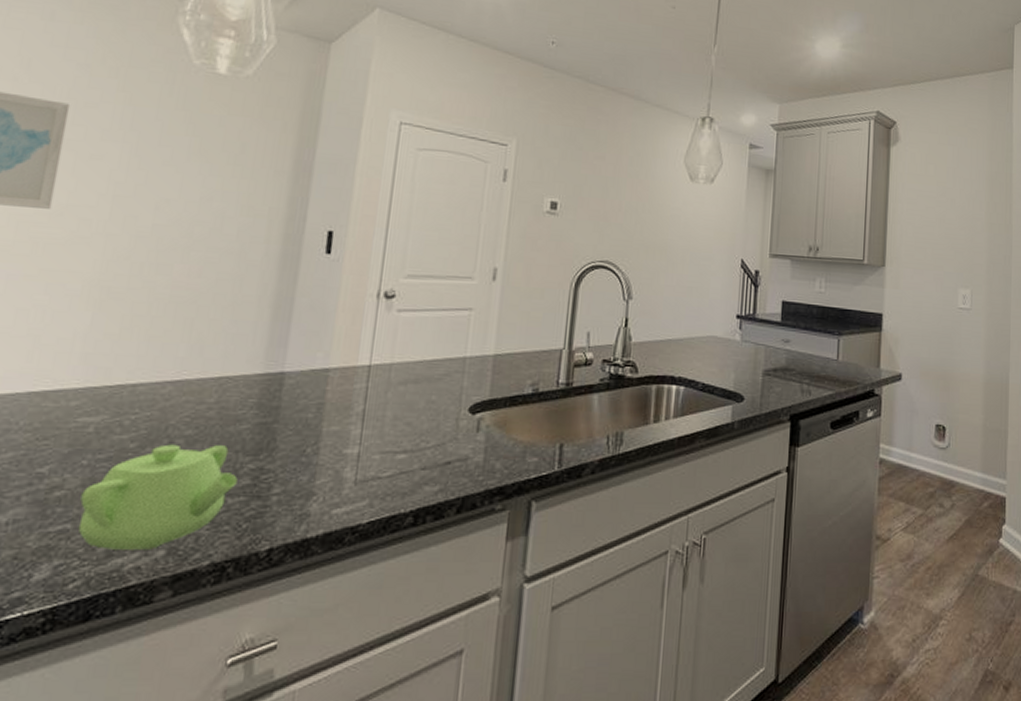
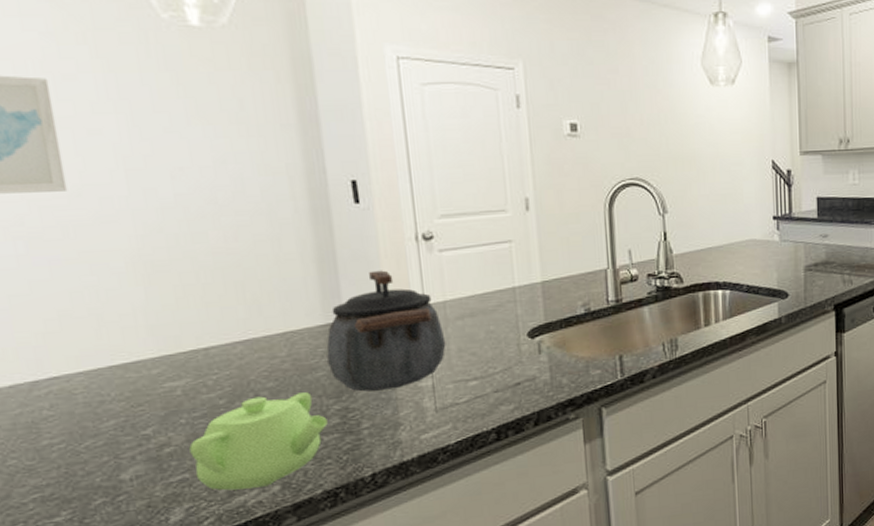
kettle: none [254,323,384,453] -> present [326,270,446,392]

